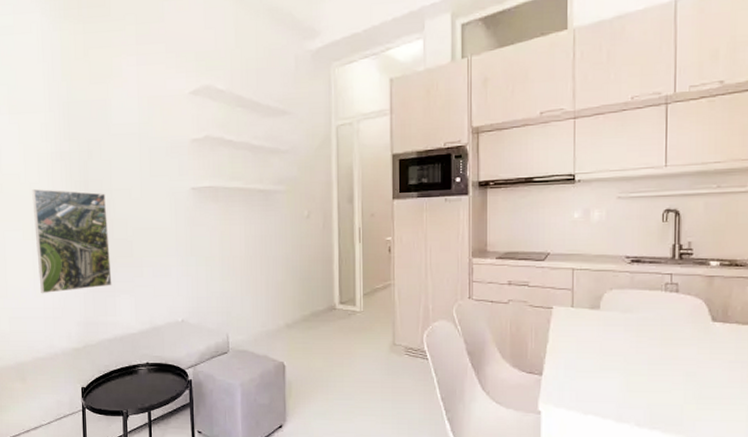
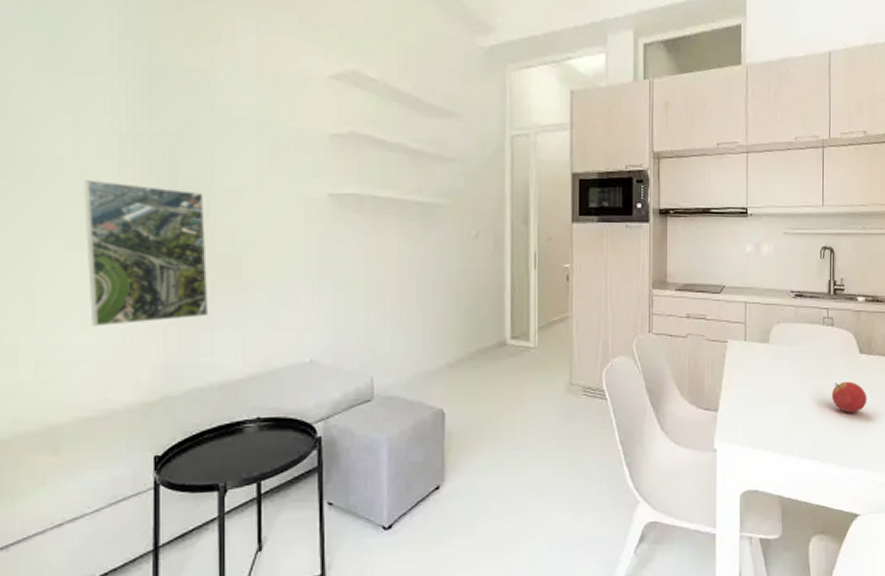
fruit: none [675,350,722,384] -> present [831,381,867,413]

